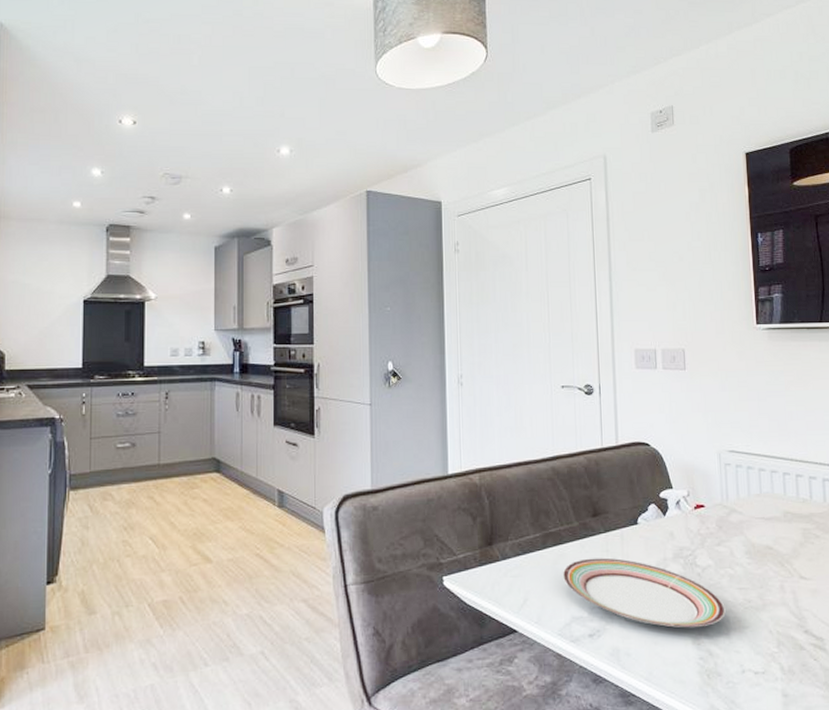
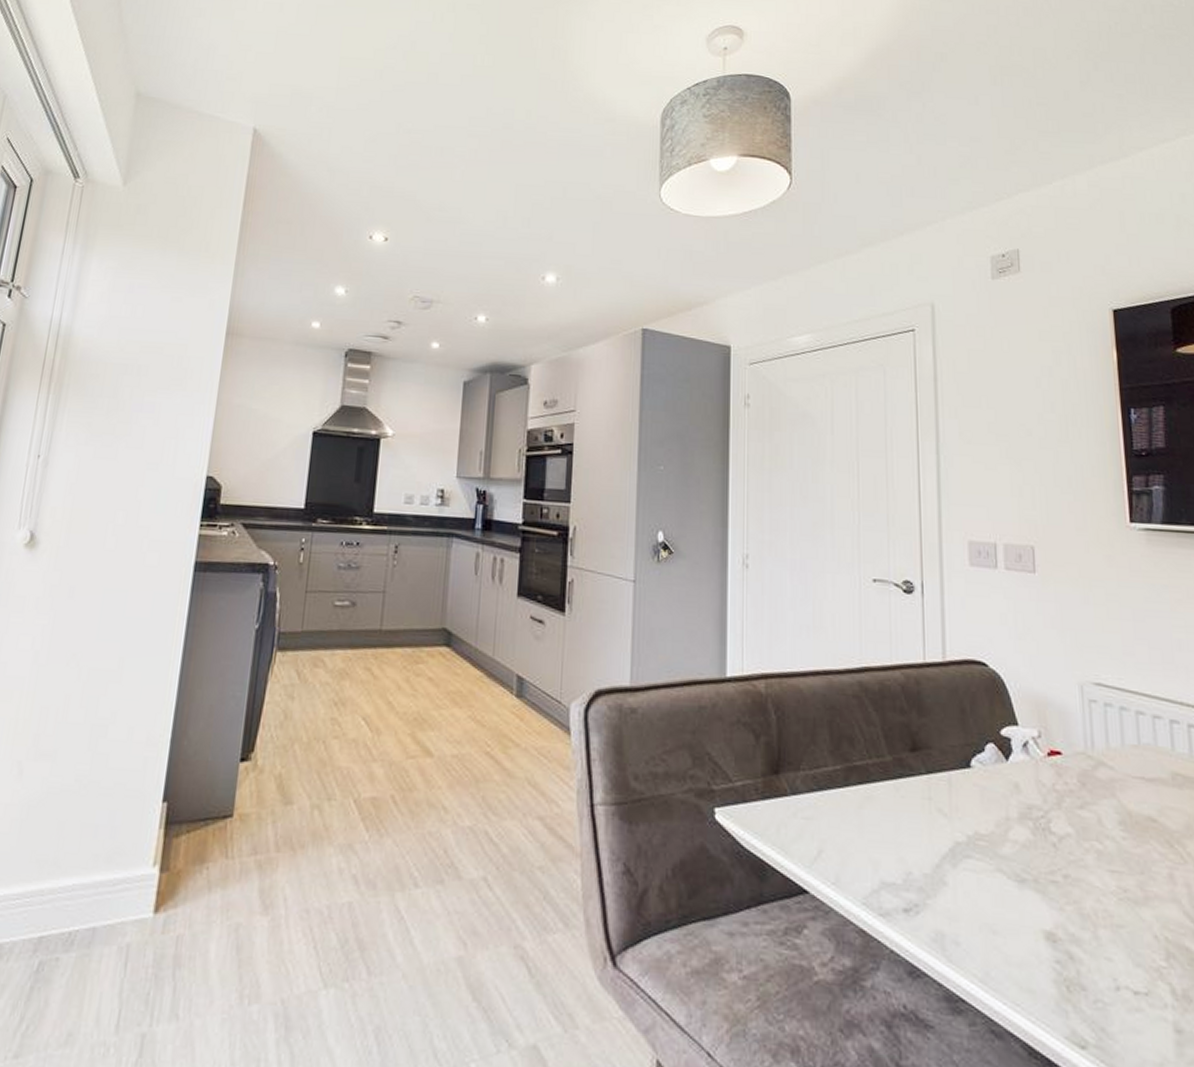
plate: present [563,557,726,628] -> none [871,805,1092,918]

